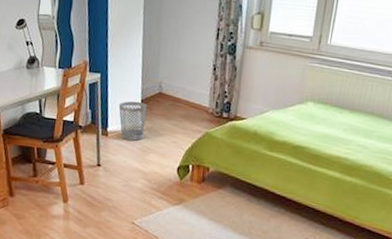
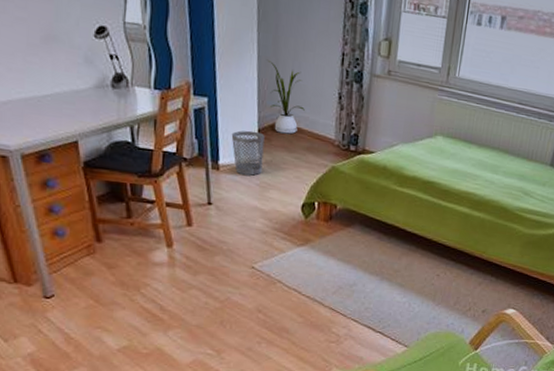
house plant: none [151,38,183,104] -> present [267,59,305,134]

